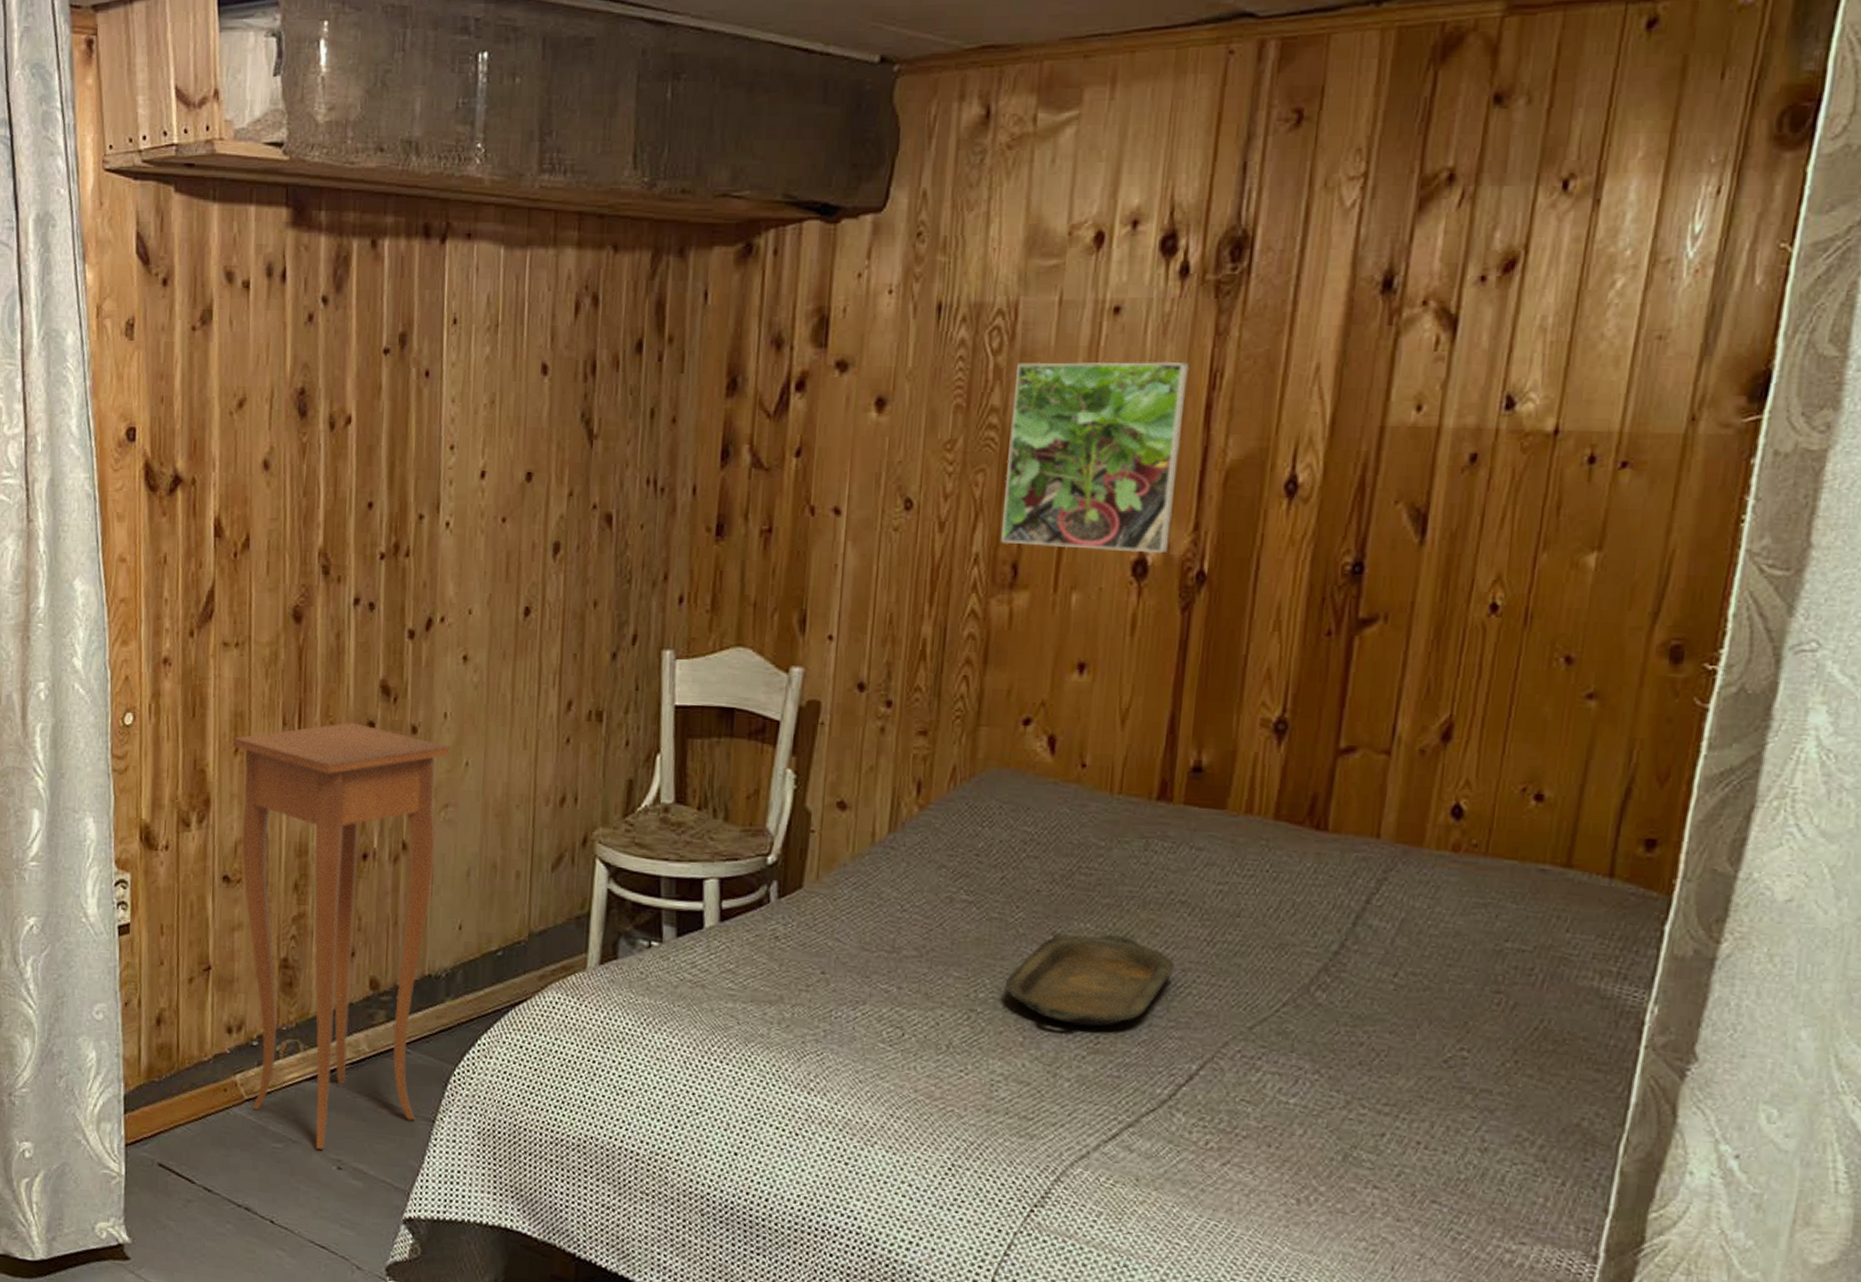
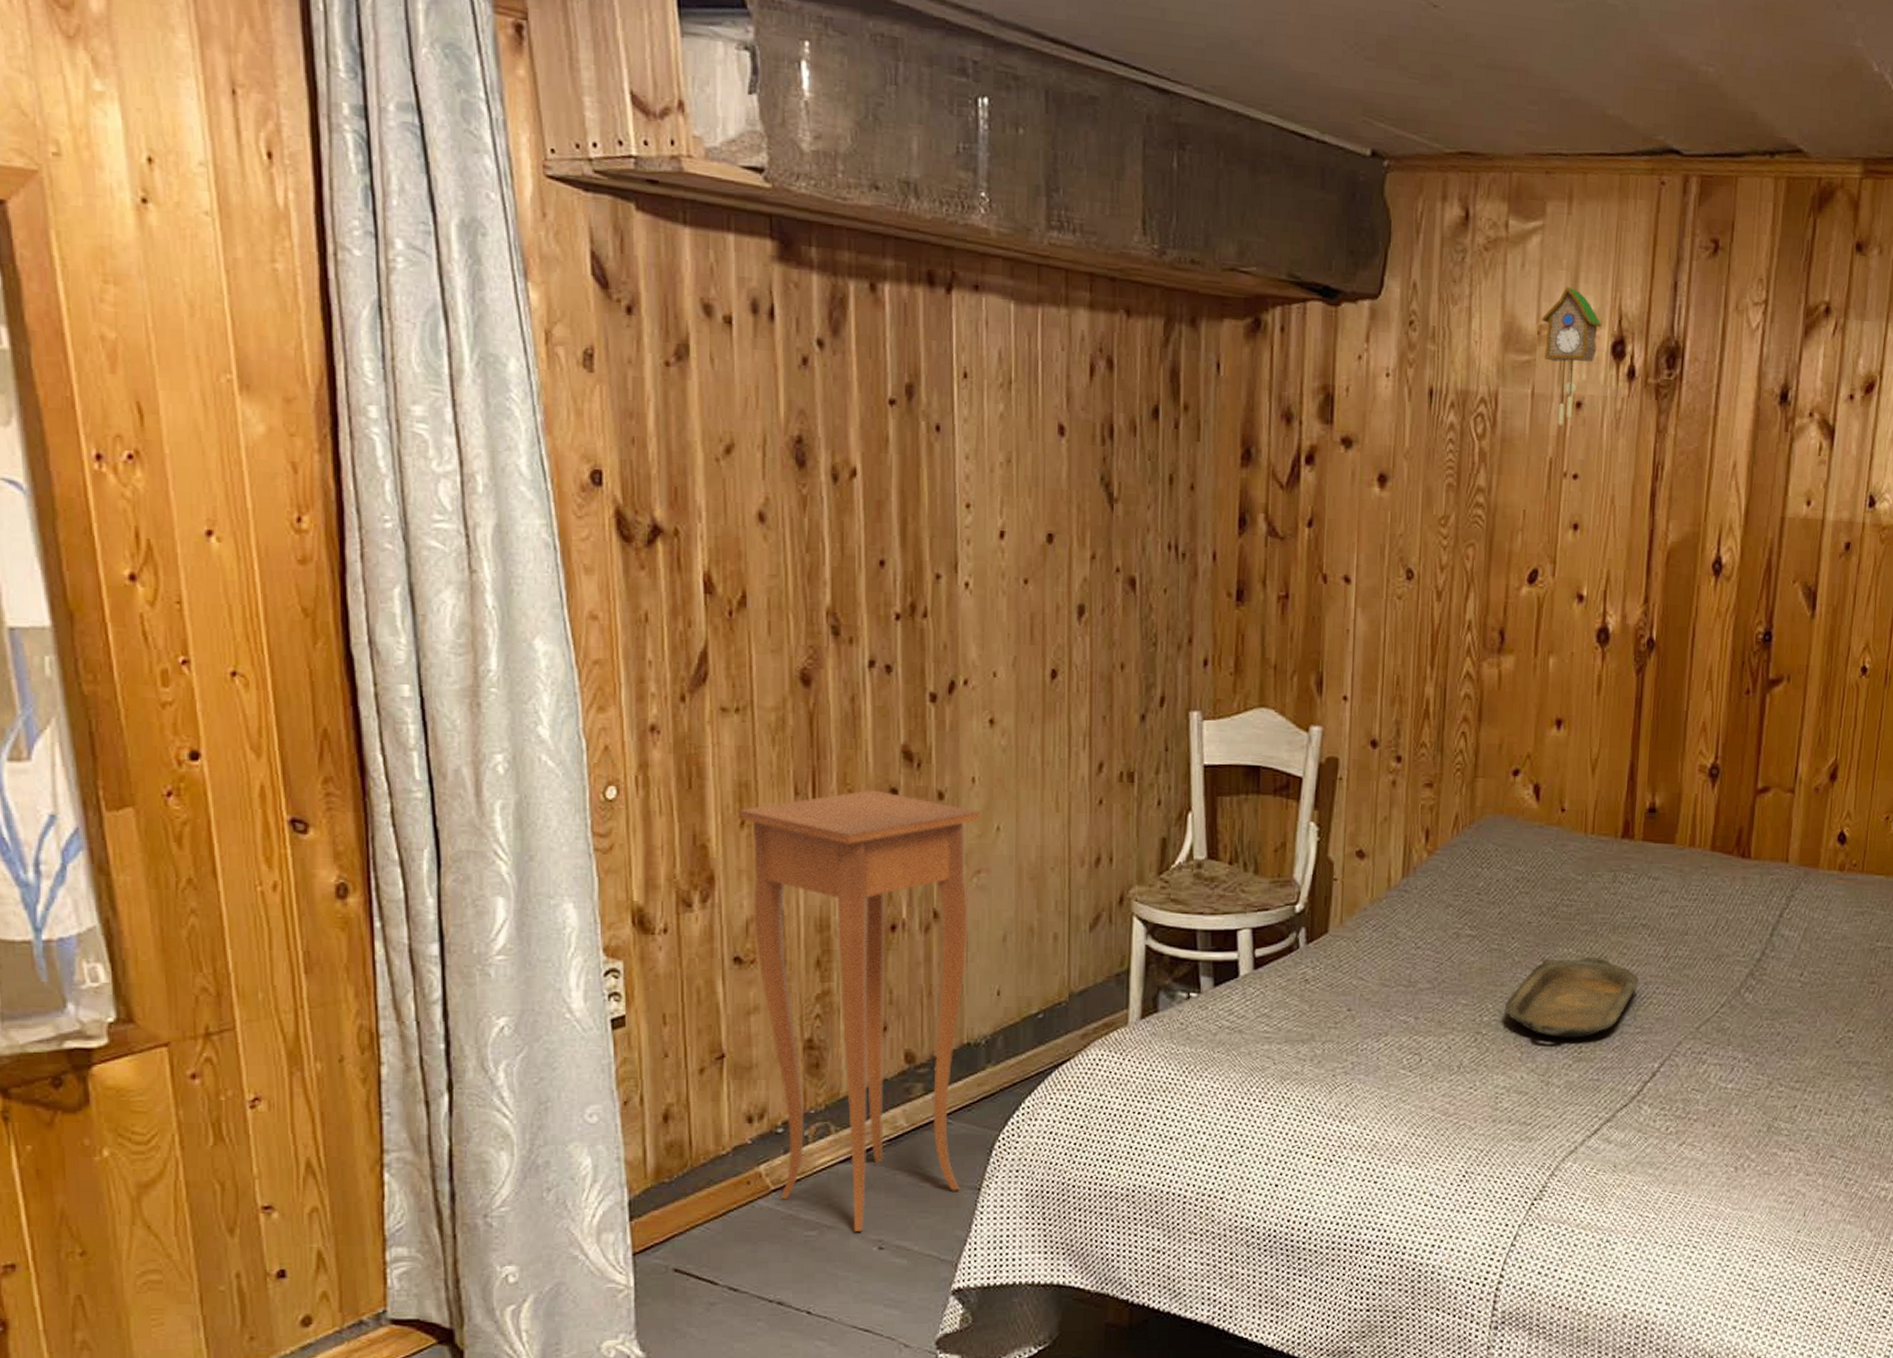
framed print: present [1000,361,1190,554] -> none [1489,448,1638,623]
cuckoo clock: none [1073,179,1148,335] -> present [1541,286,1601,426]

